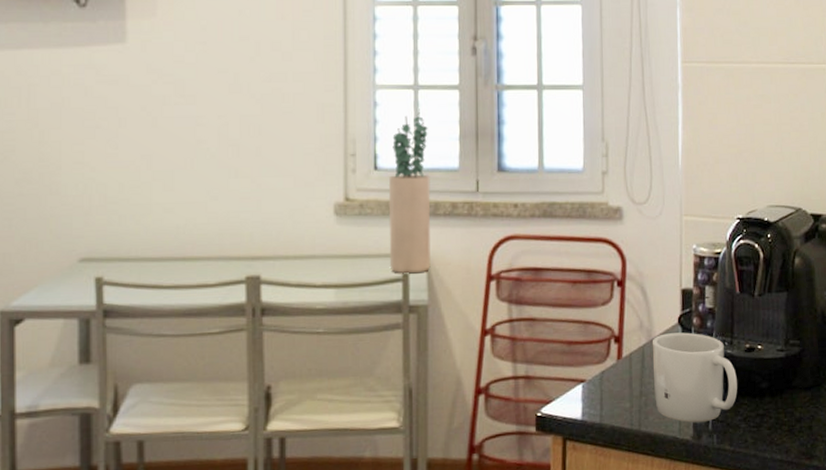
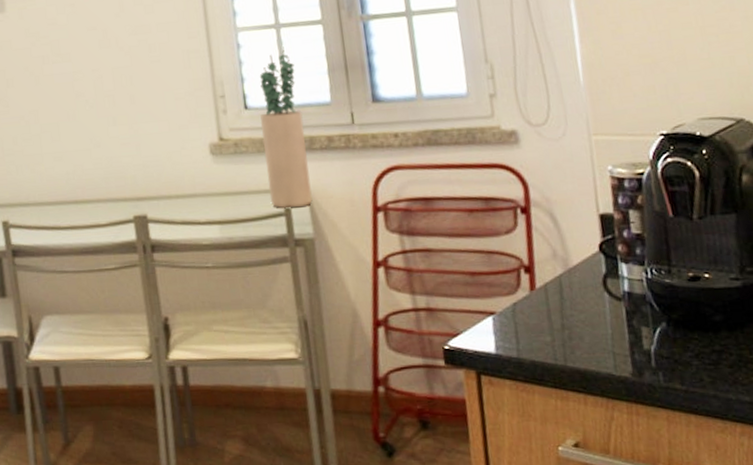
mug: present [652,332,738,423] -> none [569,260,684,359]

